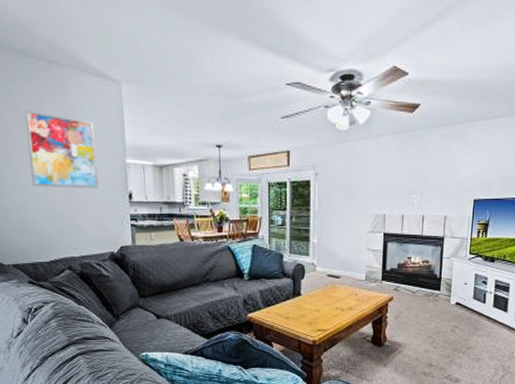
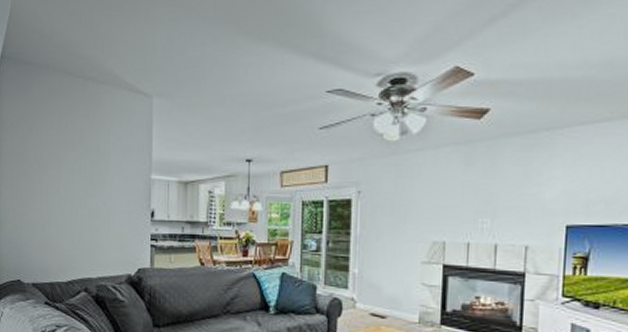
wall art: present [24,110,99,189] -> none [59,126,123,206]

